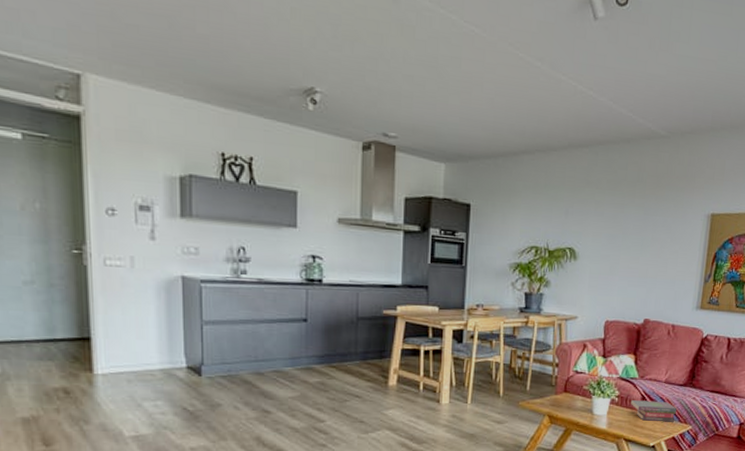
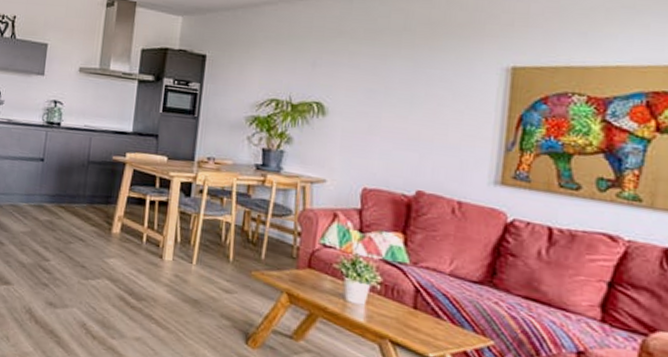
books: present [631,400,677,422] -> none [399,291,469,331]

